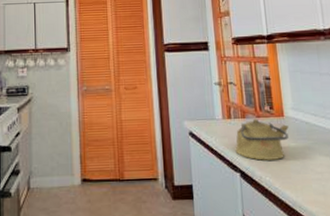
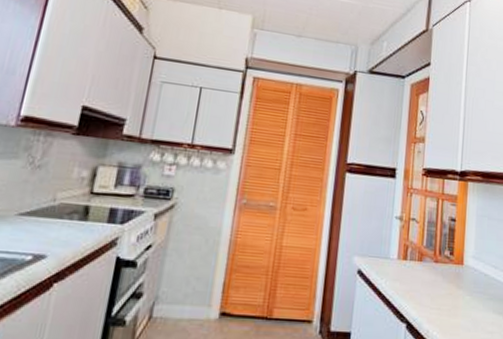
kettle: present [235,118,289,161] -> none [405,263,466,313]

